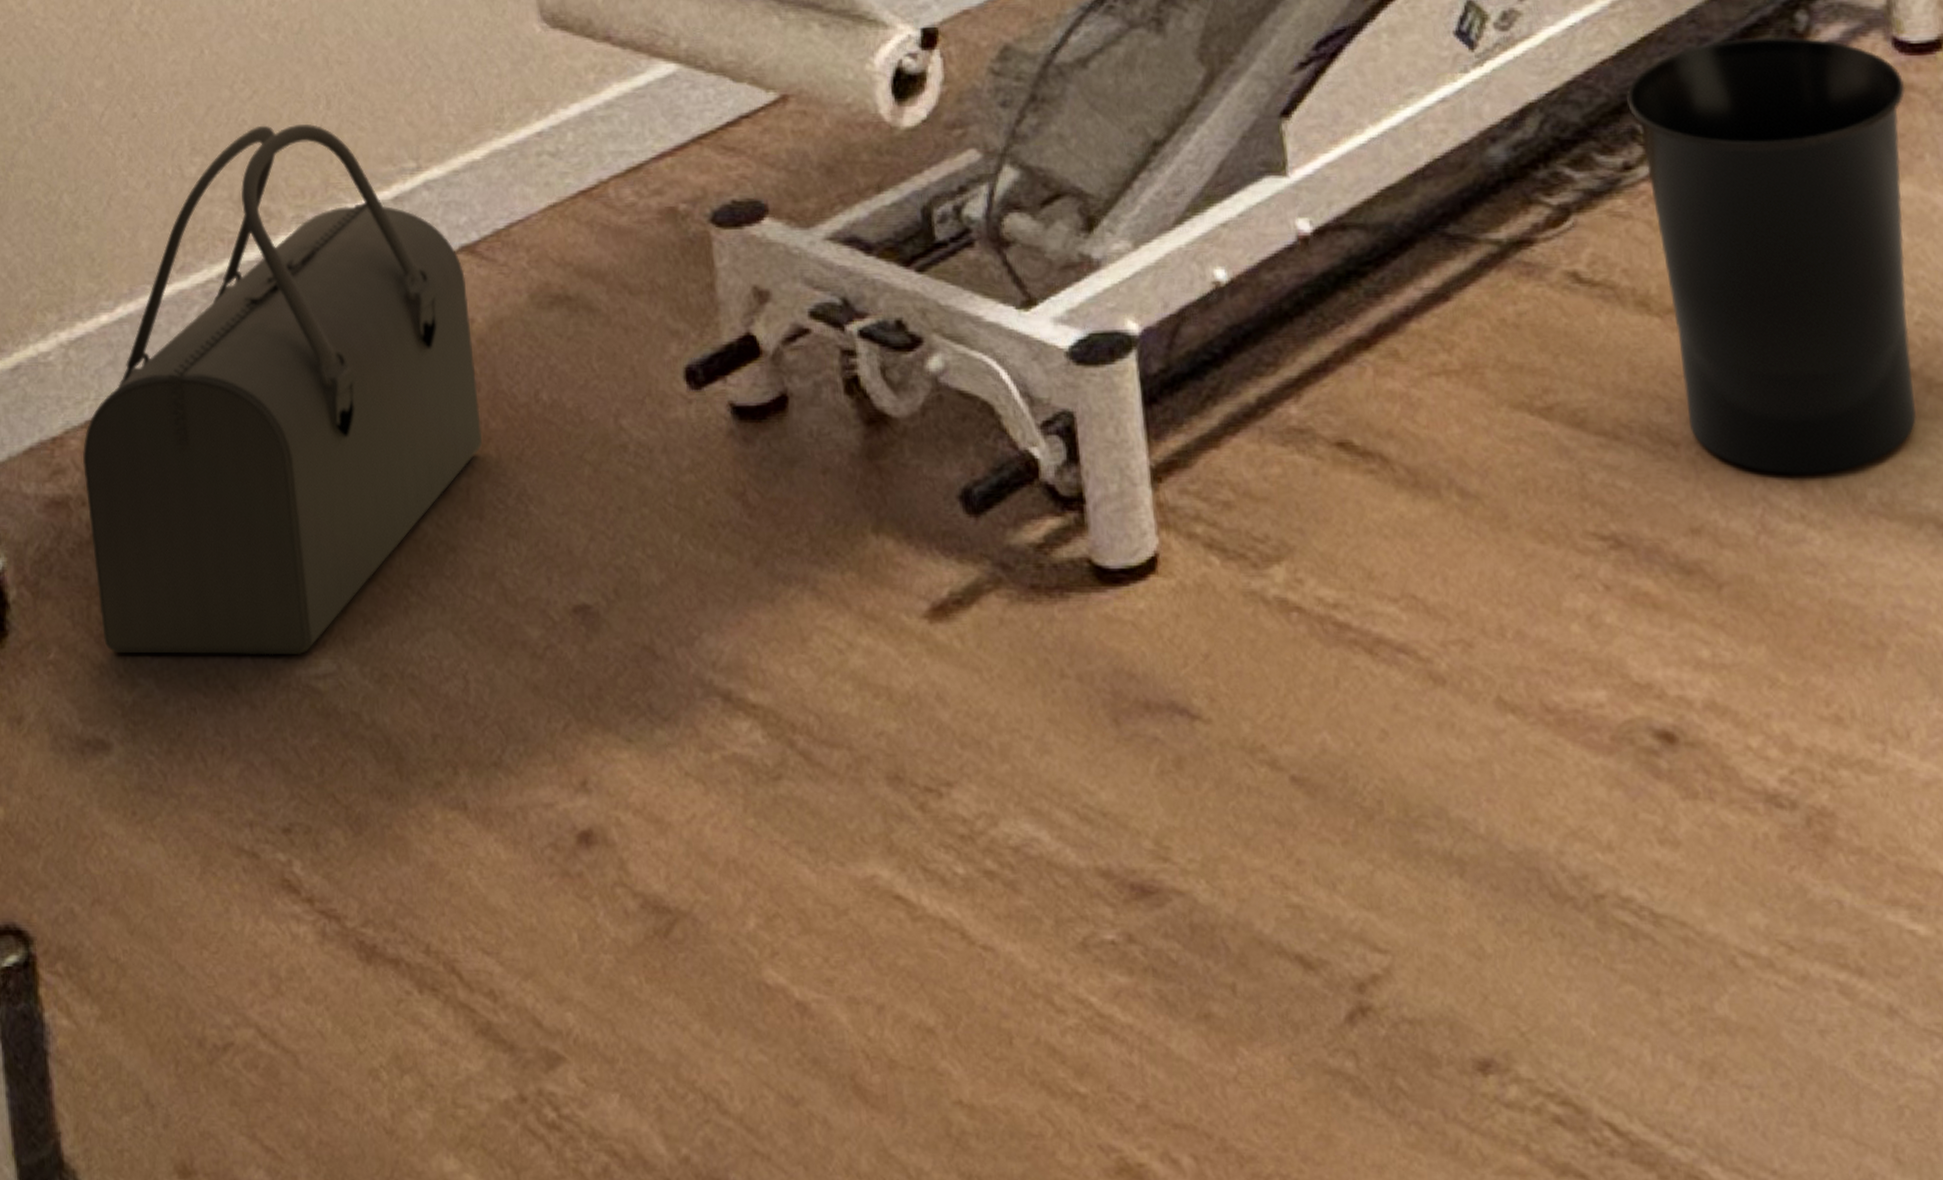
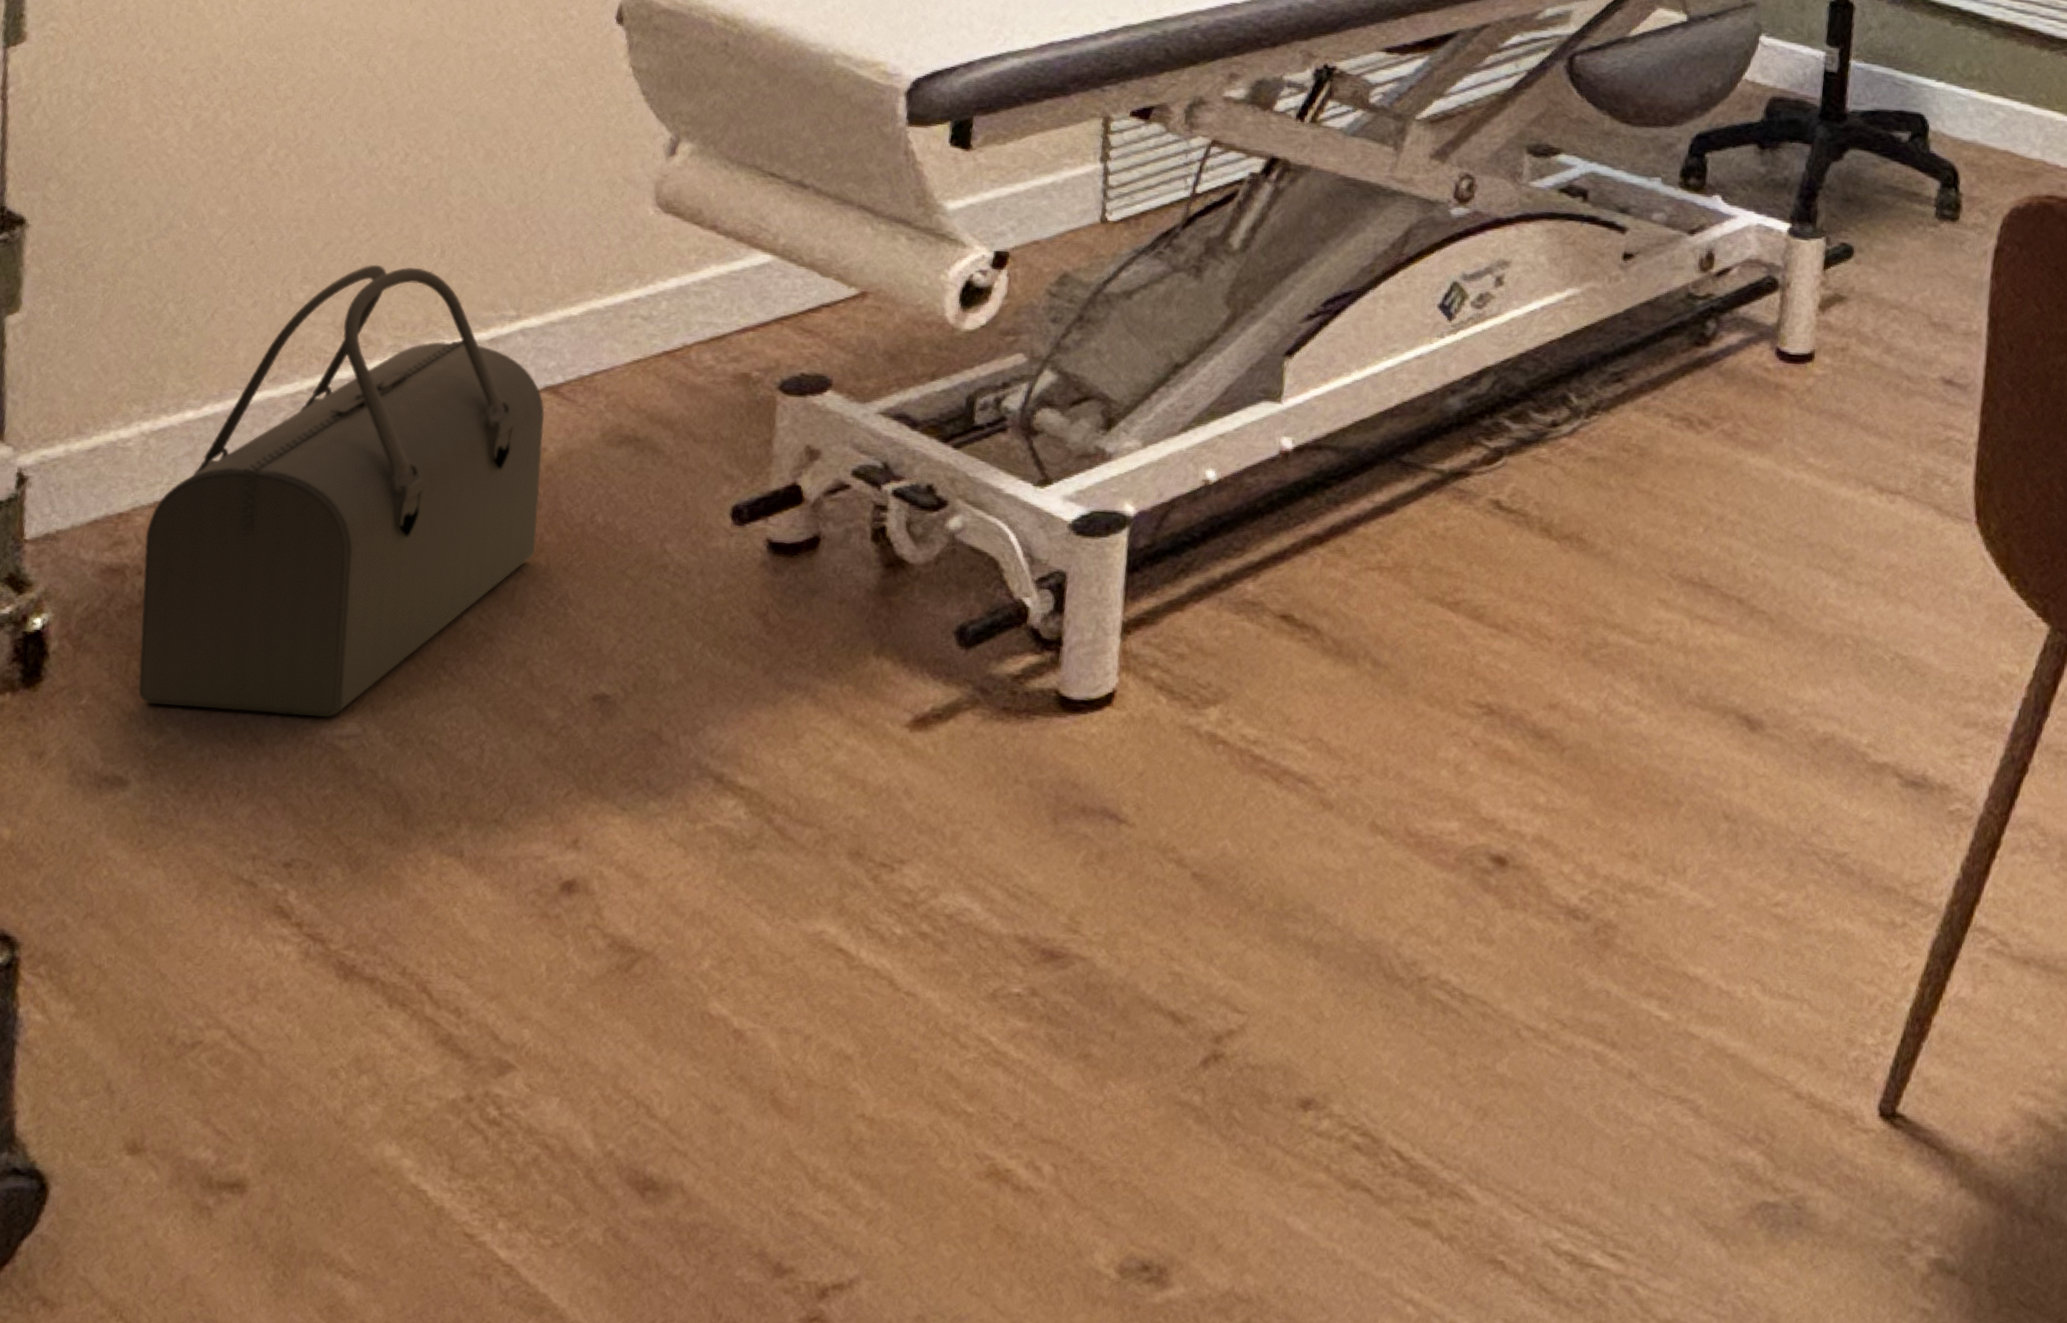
waste bin: present [1627,36,1916,474] -> none [1564,335,1779,671]

